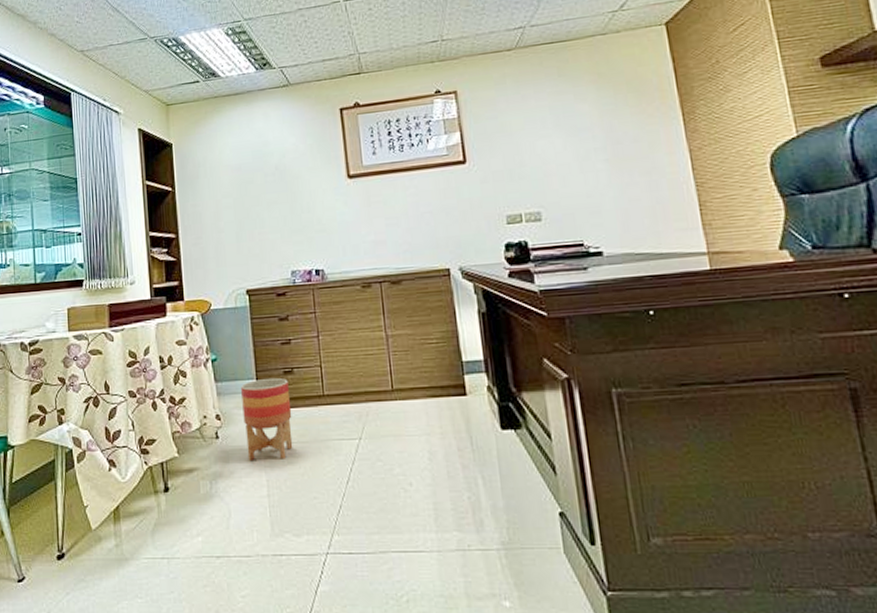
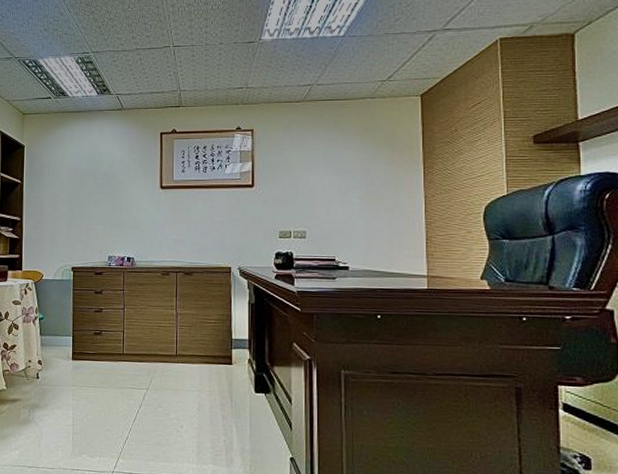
planter: present [241,377,293,462] -> none [59,336,98,399]

